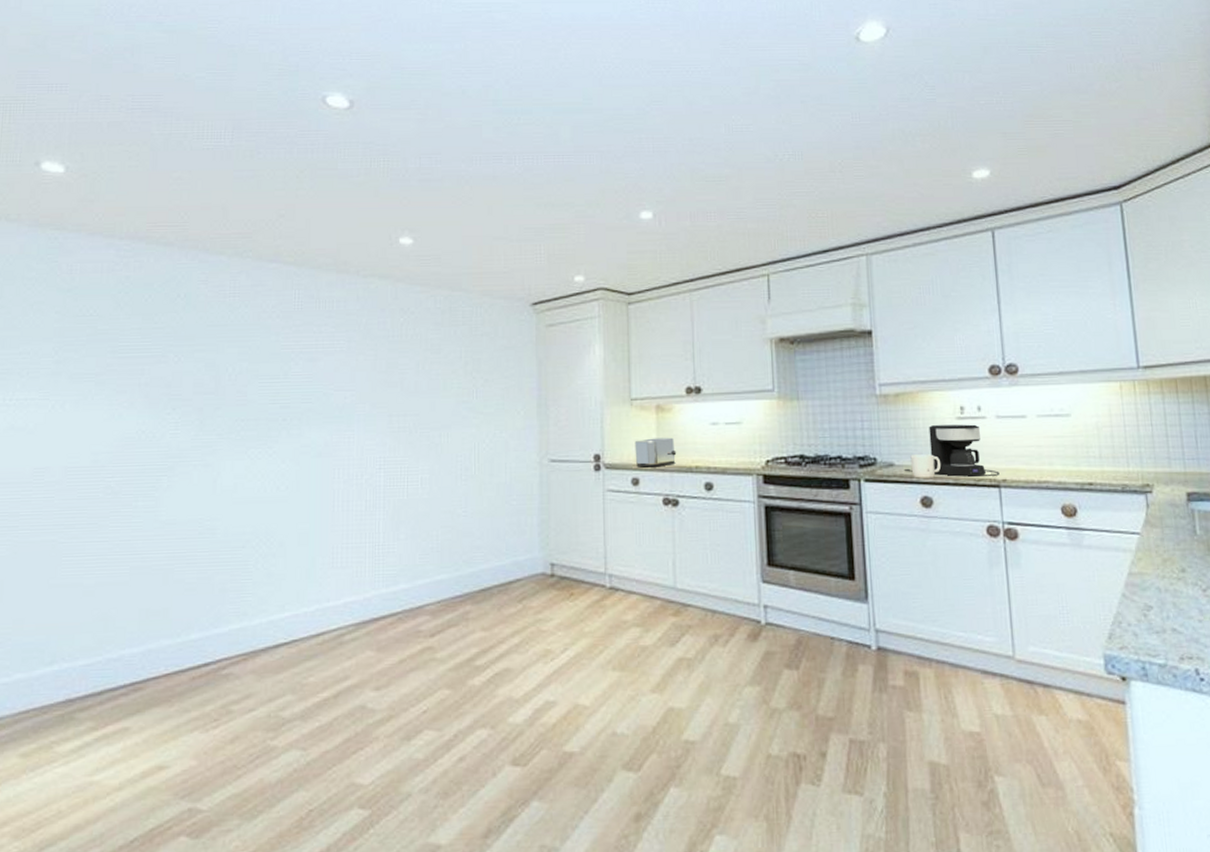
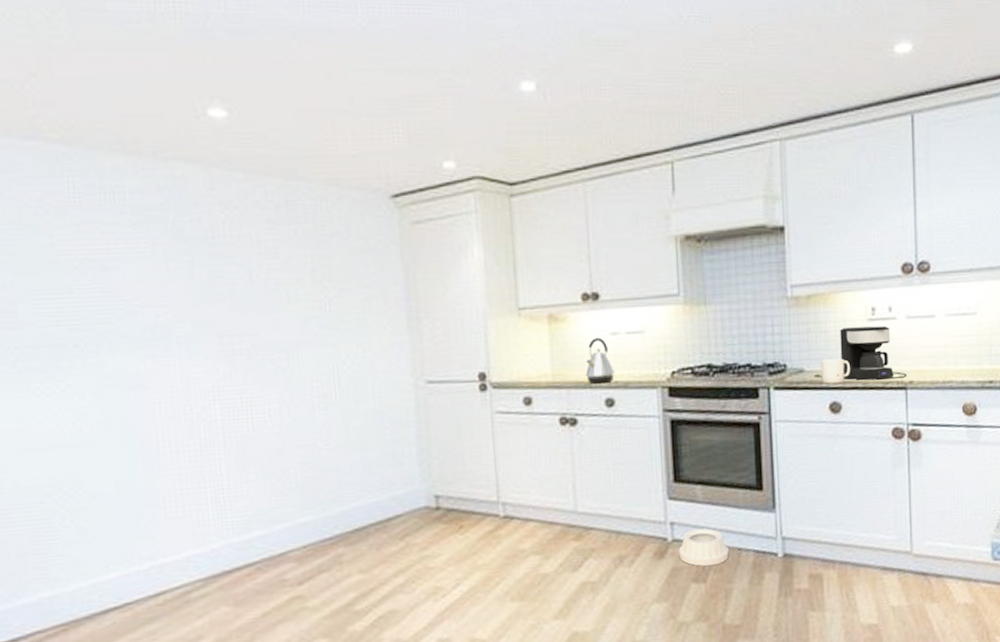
toaster: present [634,437,677,468] -> none [525,350,574,386]
kettle: none [687,427,714,469] -> present [586,338,615,384]
pet bowl: none [771,614,821,653] -> present [678,528,729,567]

